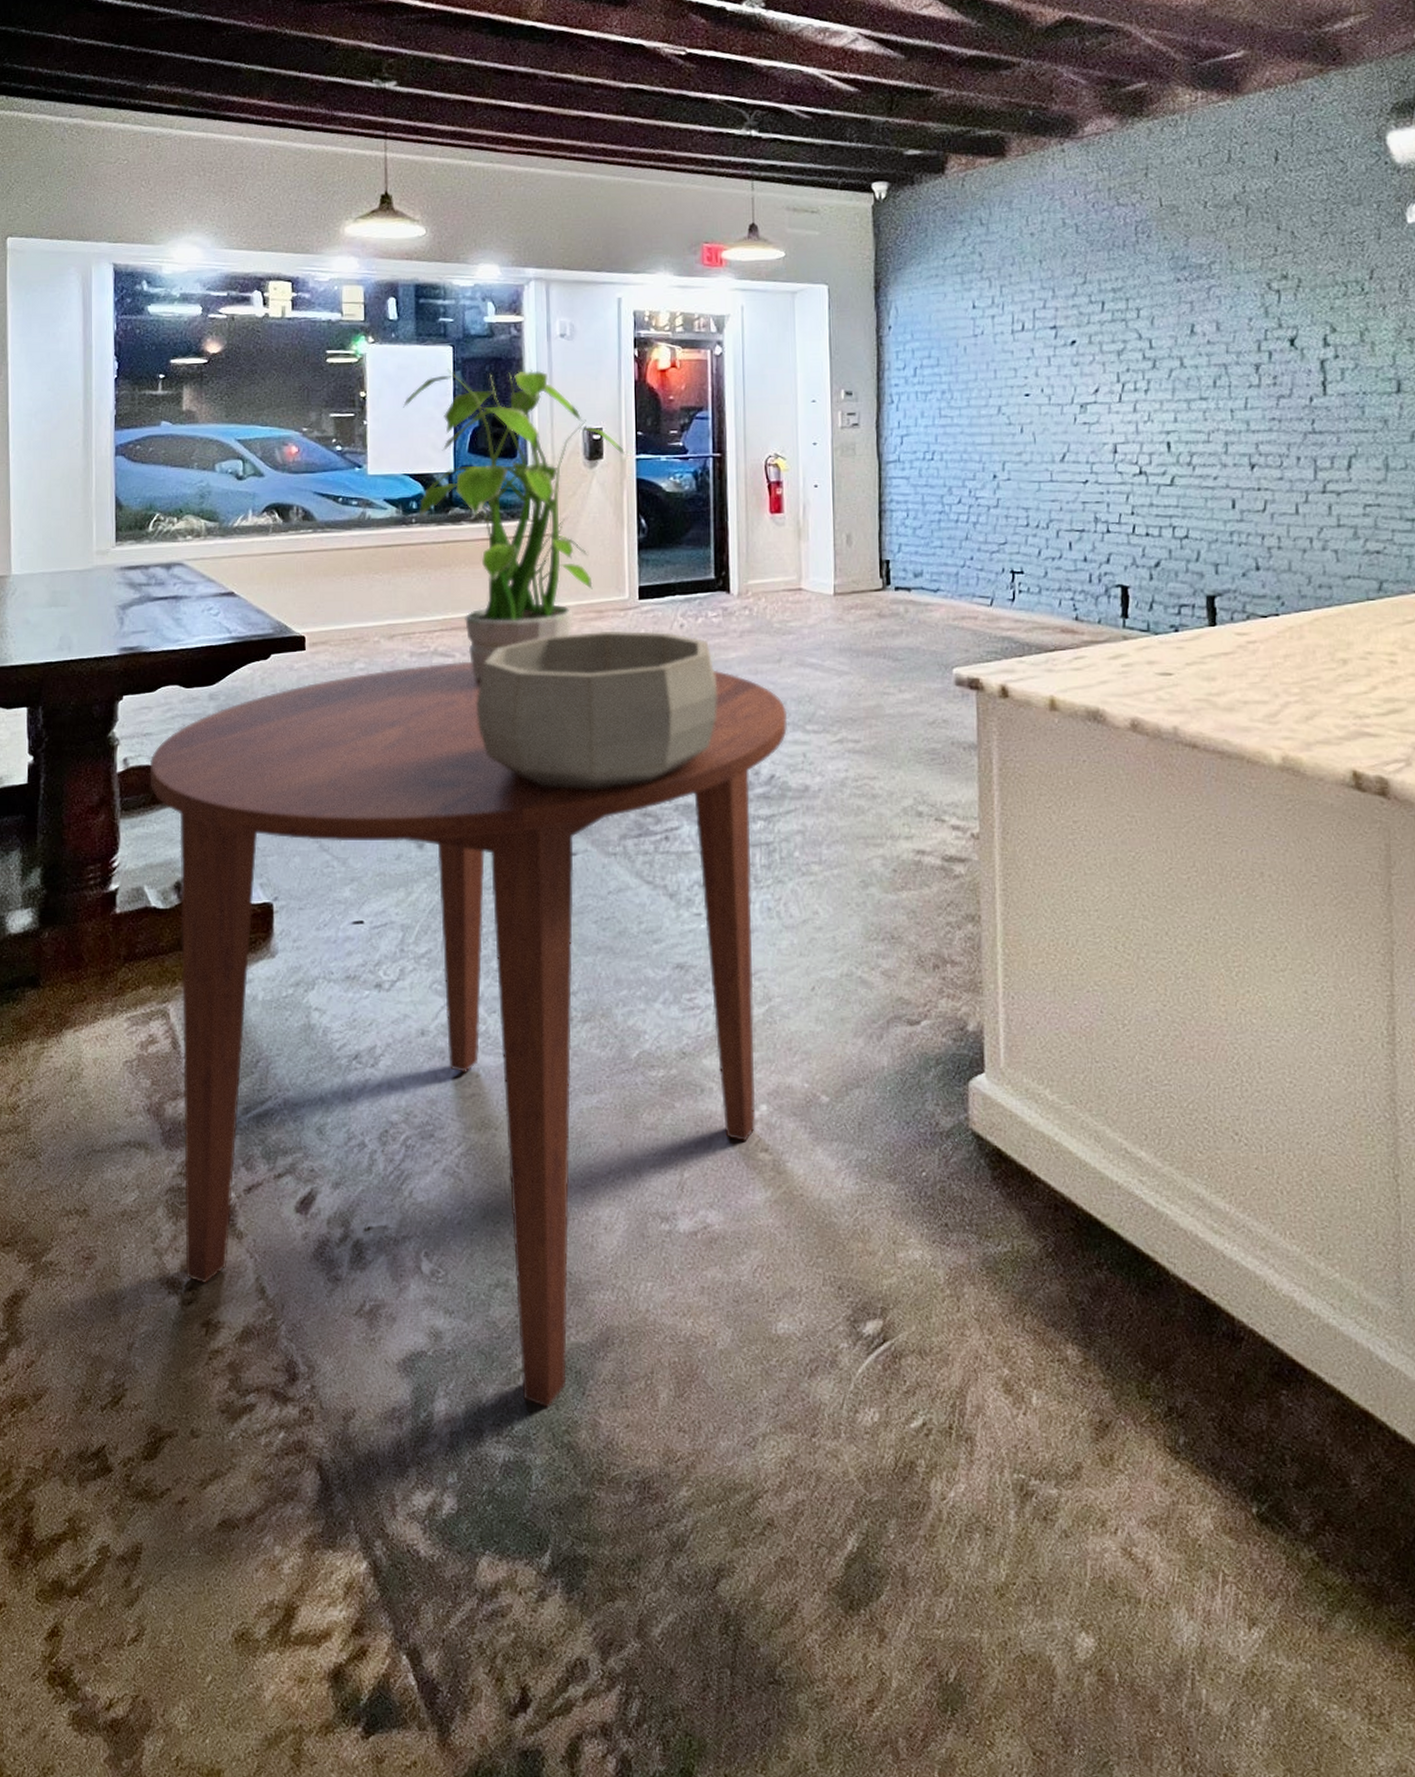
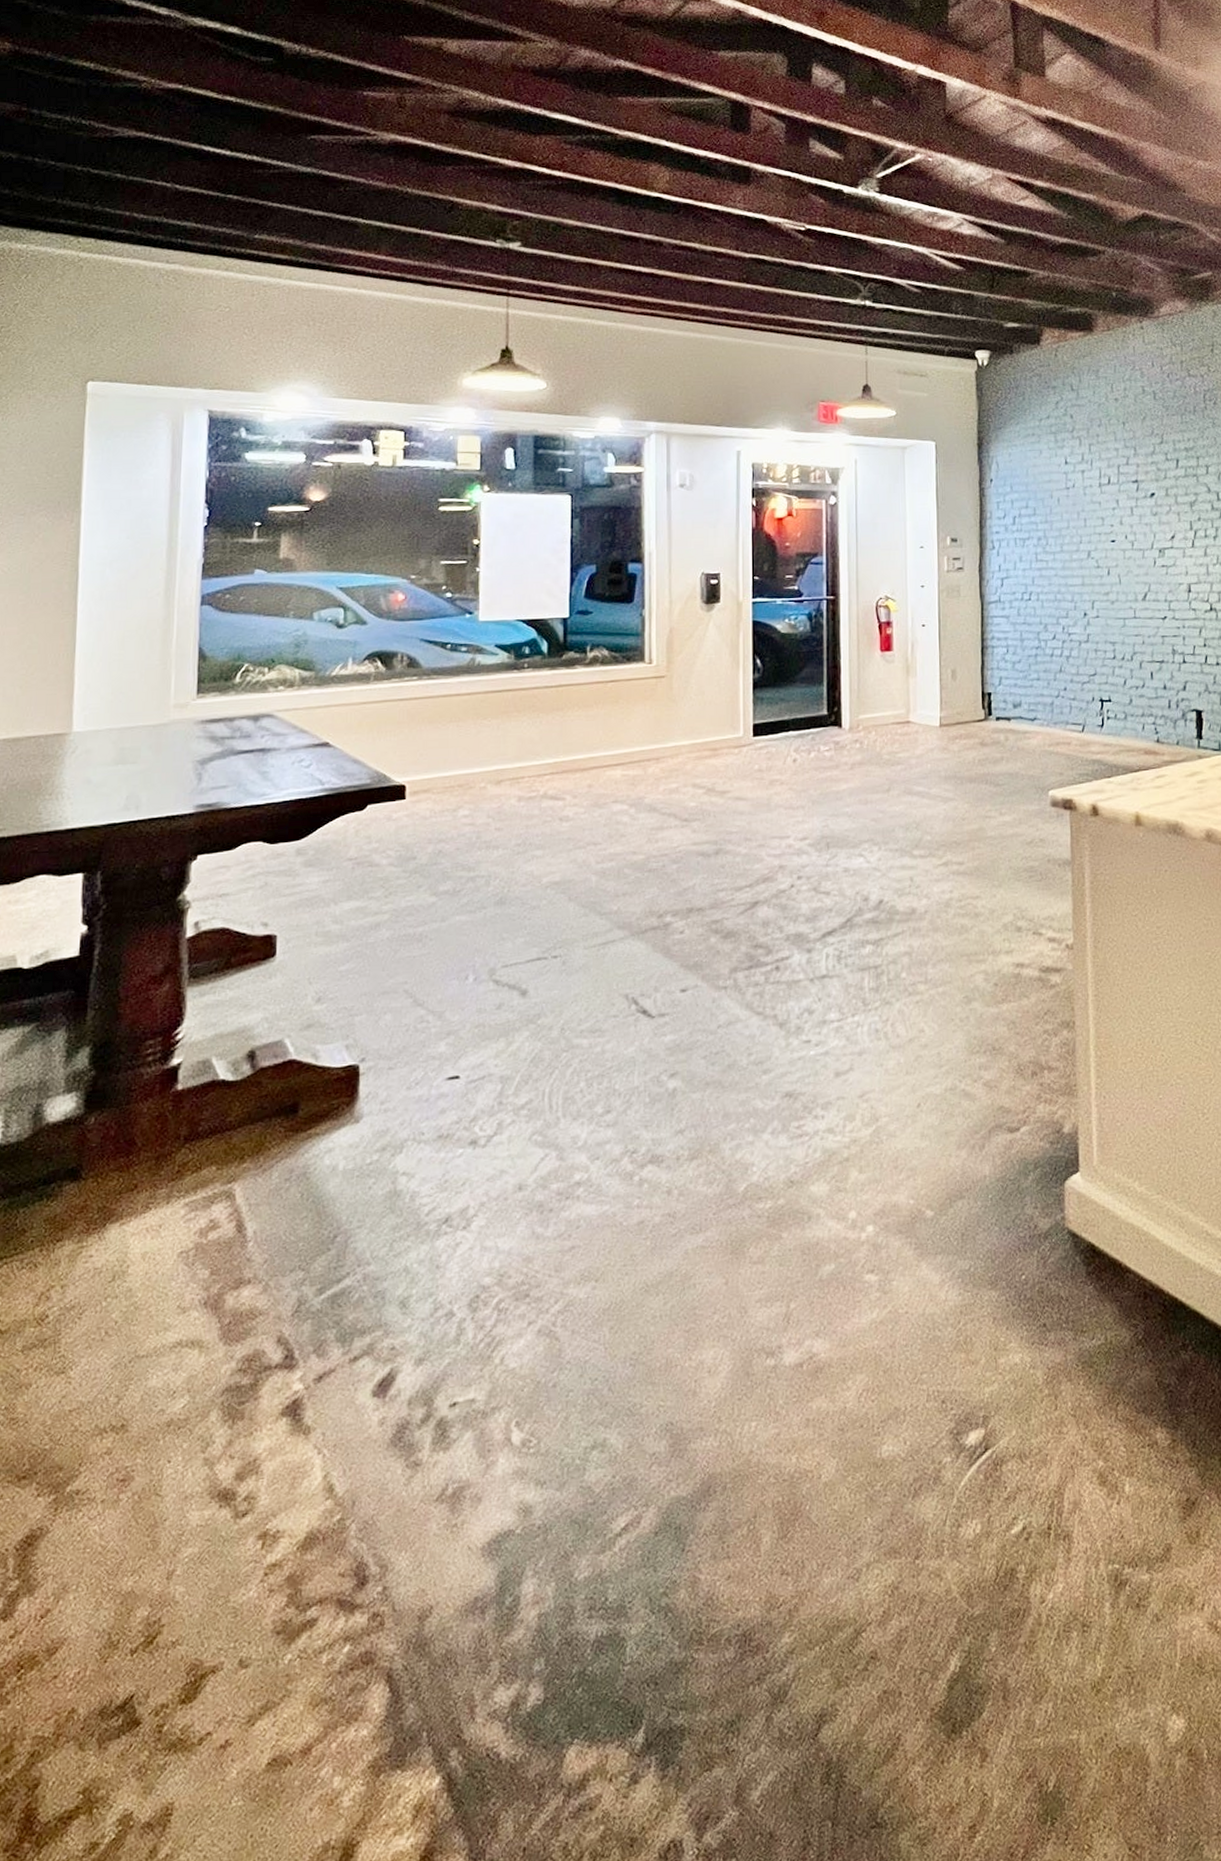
dining table: present [149,661,788,1408] -> none [224,801,896,1572]
potted plant: present [402,368,626,681] -> none [517,517,743,823]
decorative bowl: present [476,631,717,790] -> none [586,767,828,925]

